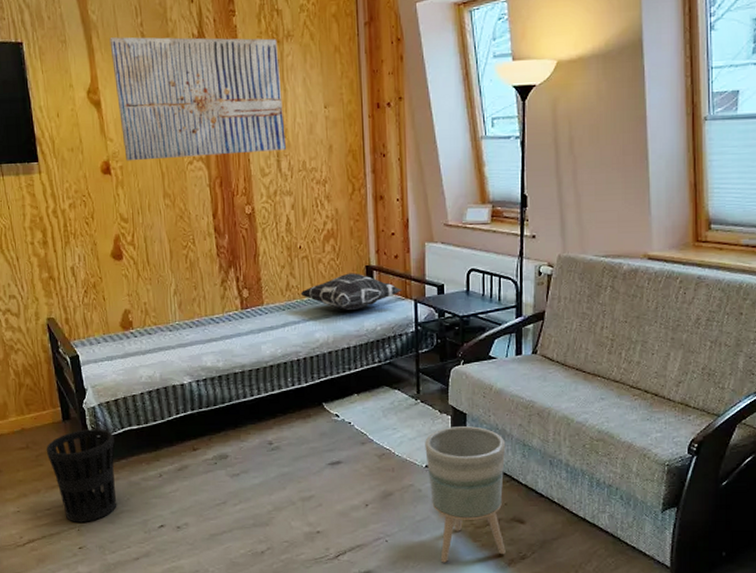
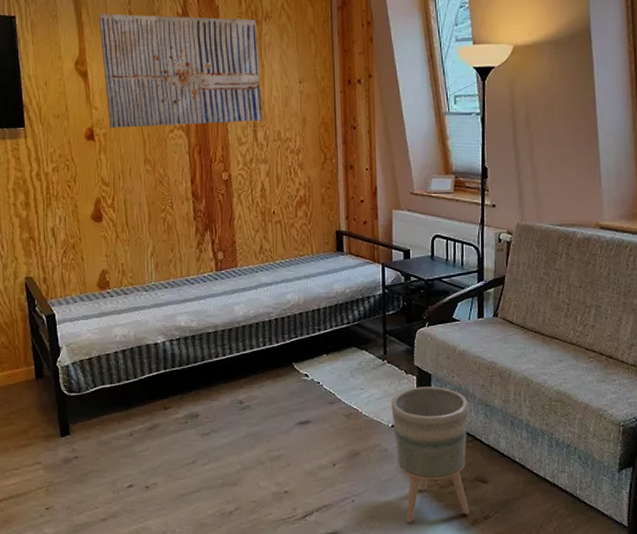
wastebasket: present [46,429,117,522] -> none [17,387,87,482]
decorative pillow: present [300,273,403,310] -> none [273,237,371,273]

